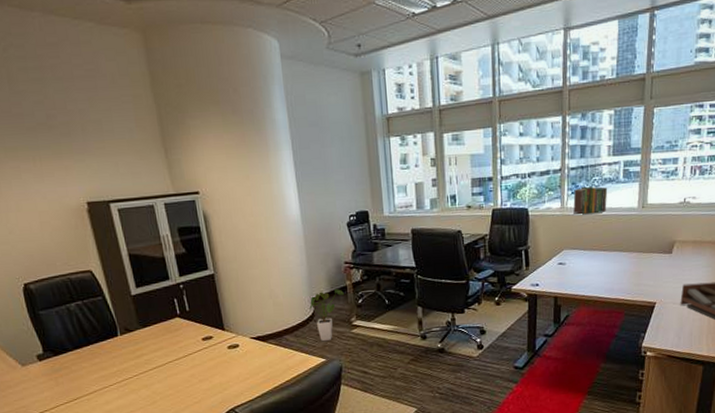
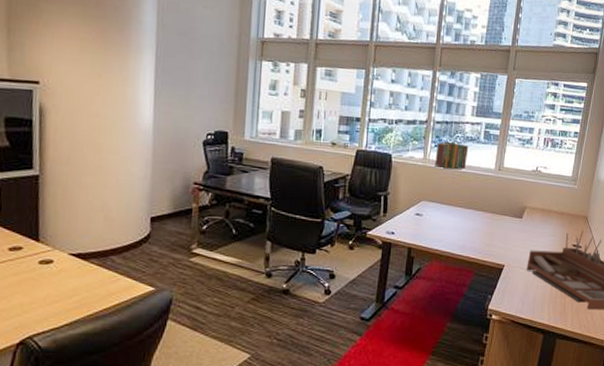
house plant: present [309,288,344,341] -> none [145,209,188,267]

